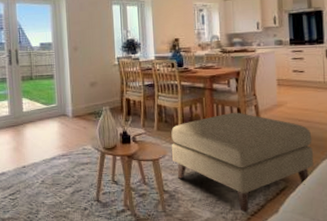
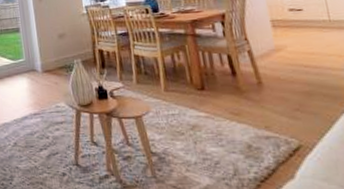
ottoman: present [171,112,313,213] -> none [152,59,332,179]

